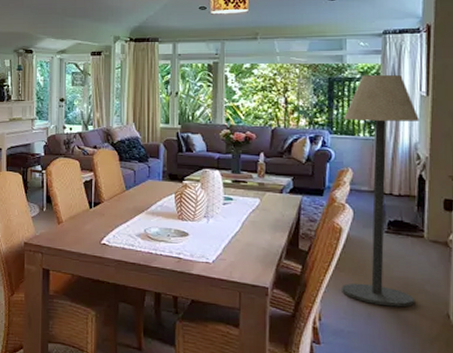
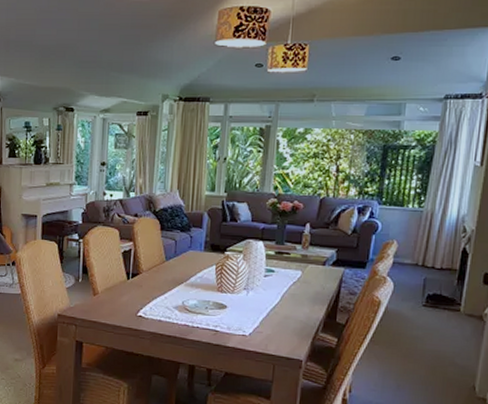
floor lamp: present [342,75,419,308] -> none [374,143,470,380]

